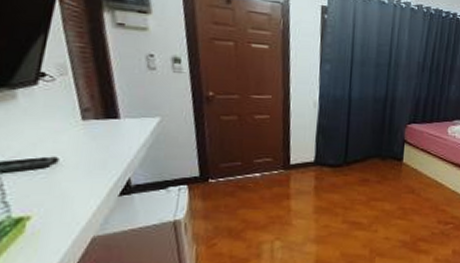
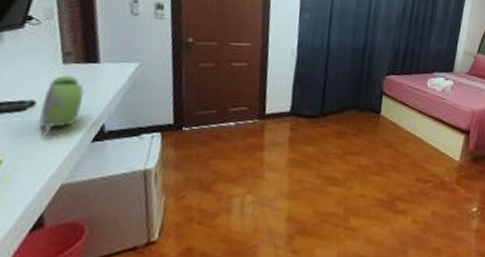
alarm clock: none [62,130,108,193] -> present [37,74,85,137]

